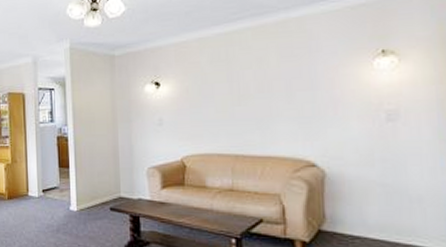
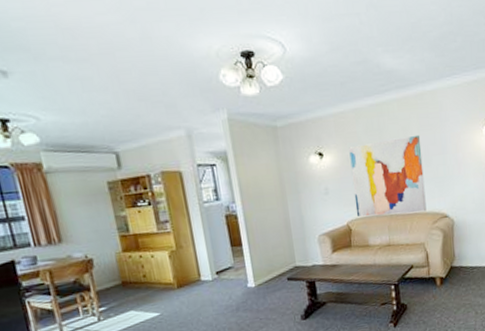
wall art: none [190,66,285,156] -> present [349,134,427,217]

